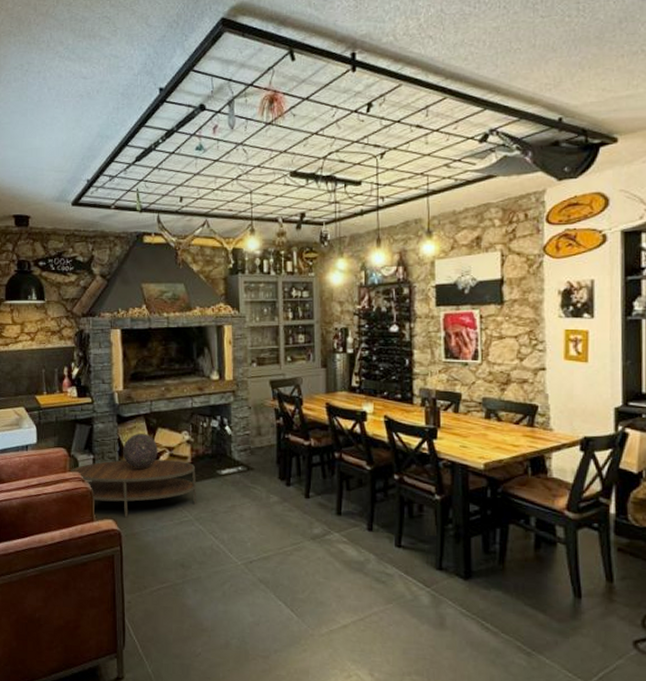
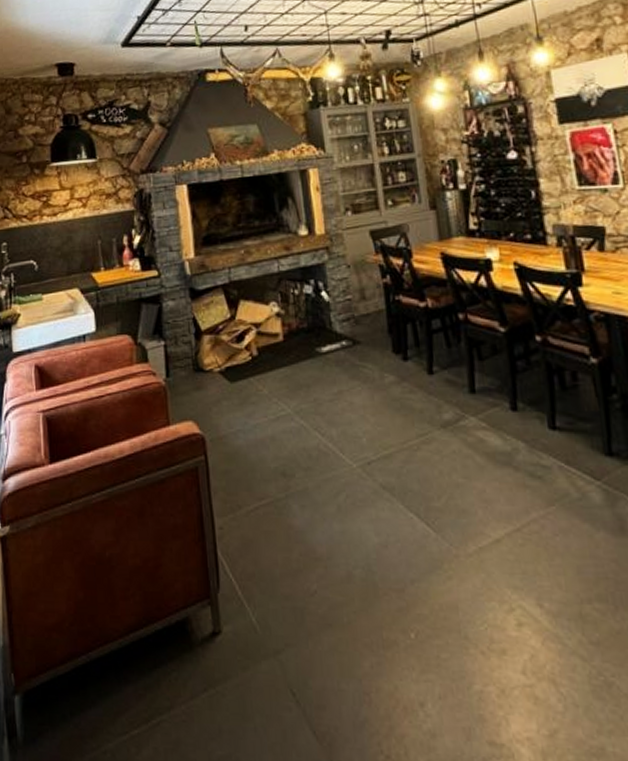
coffee table: present [70,459,197,518] -> none [137,339,295,417]
decorative sphere: present [122,433,158,470] -> none [199,308,243,355]

